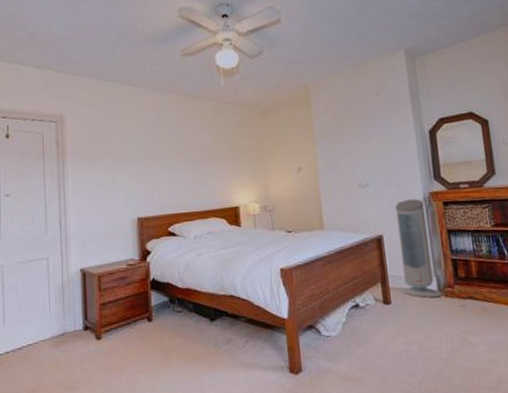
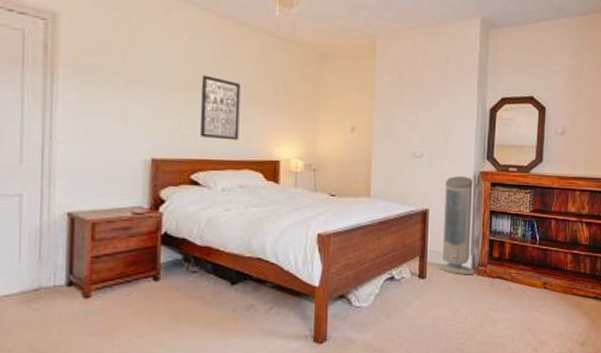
wall art: none [169,143,203,195] -> present [199,75,241,141]

